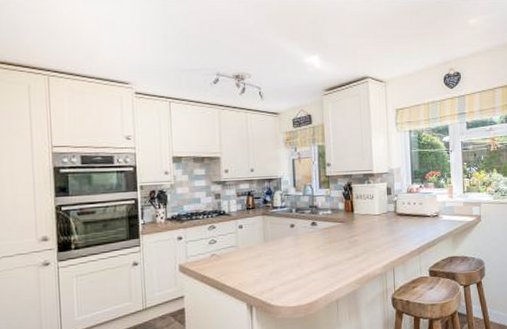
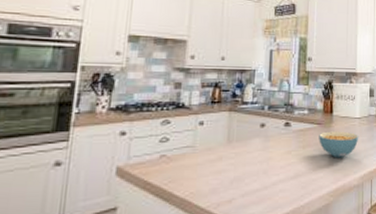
cereal bowl: none [343,227,380,251] -> present [319,131,359,158]

